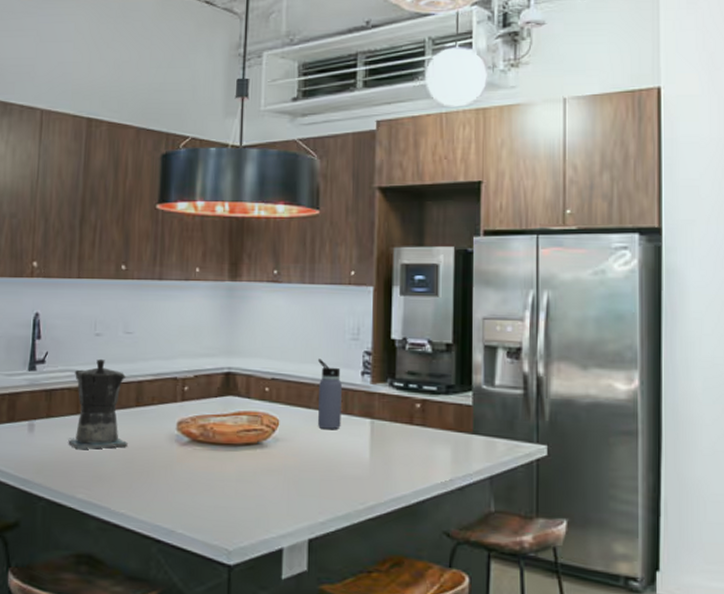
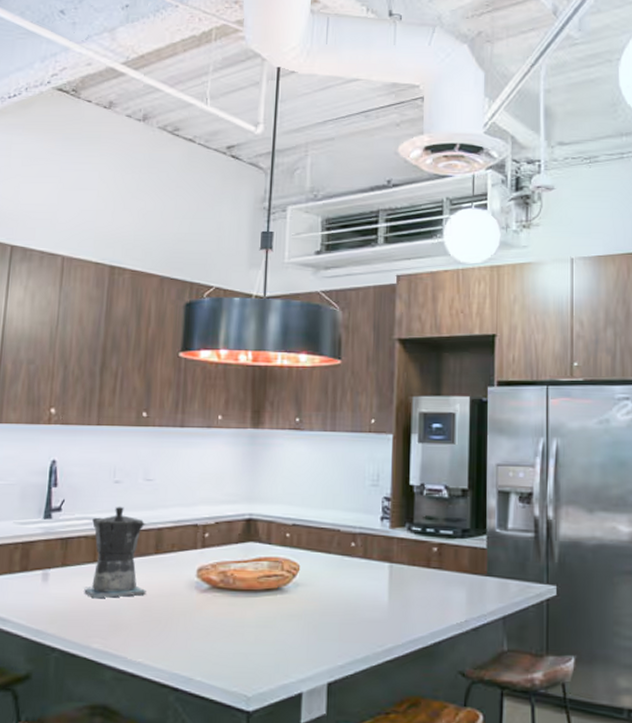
water bottle: present [317,358,342,429] -> none [337,504,362,573]

